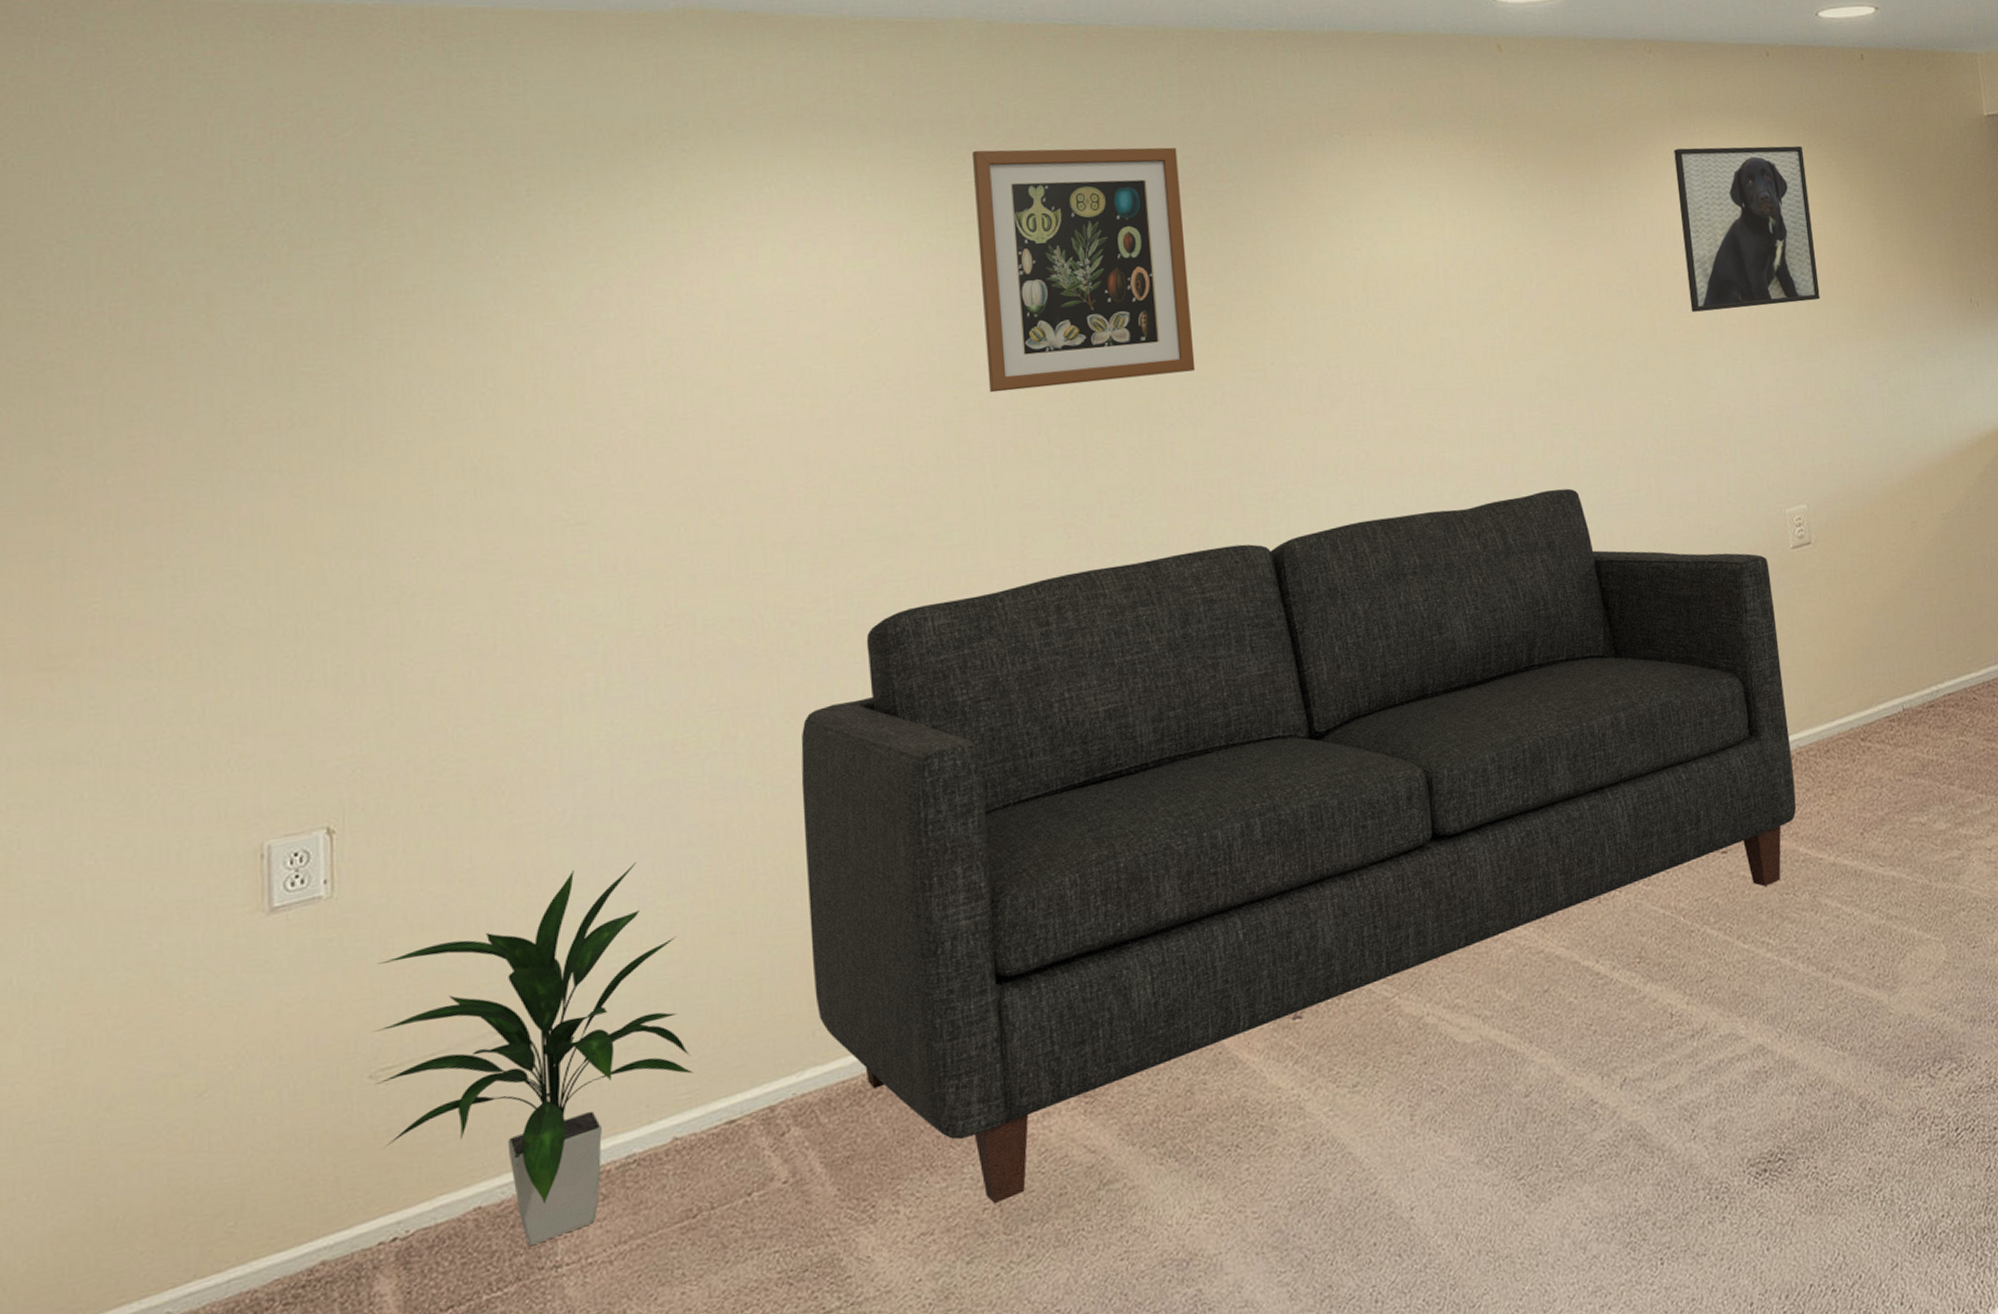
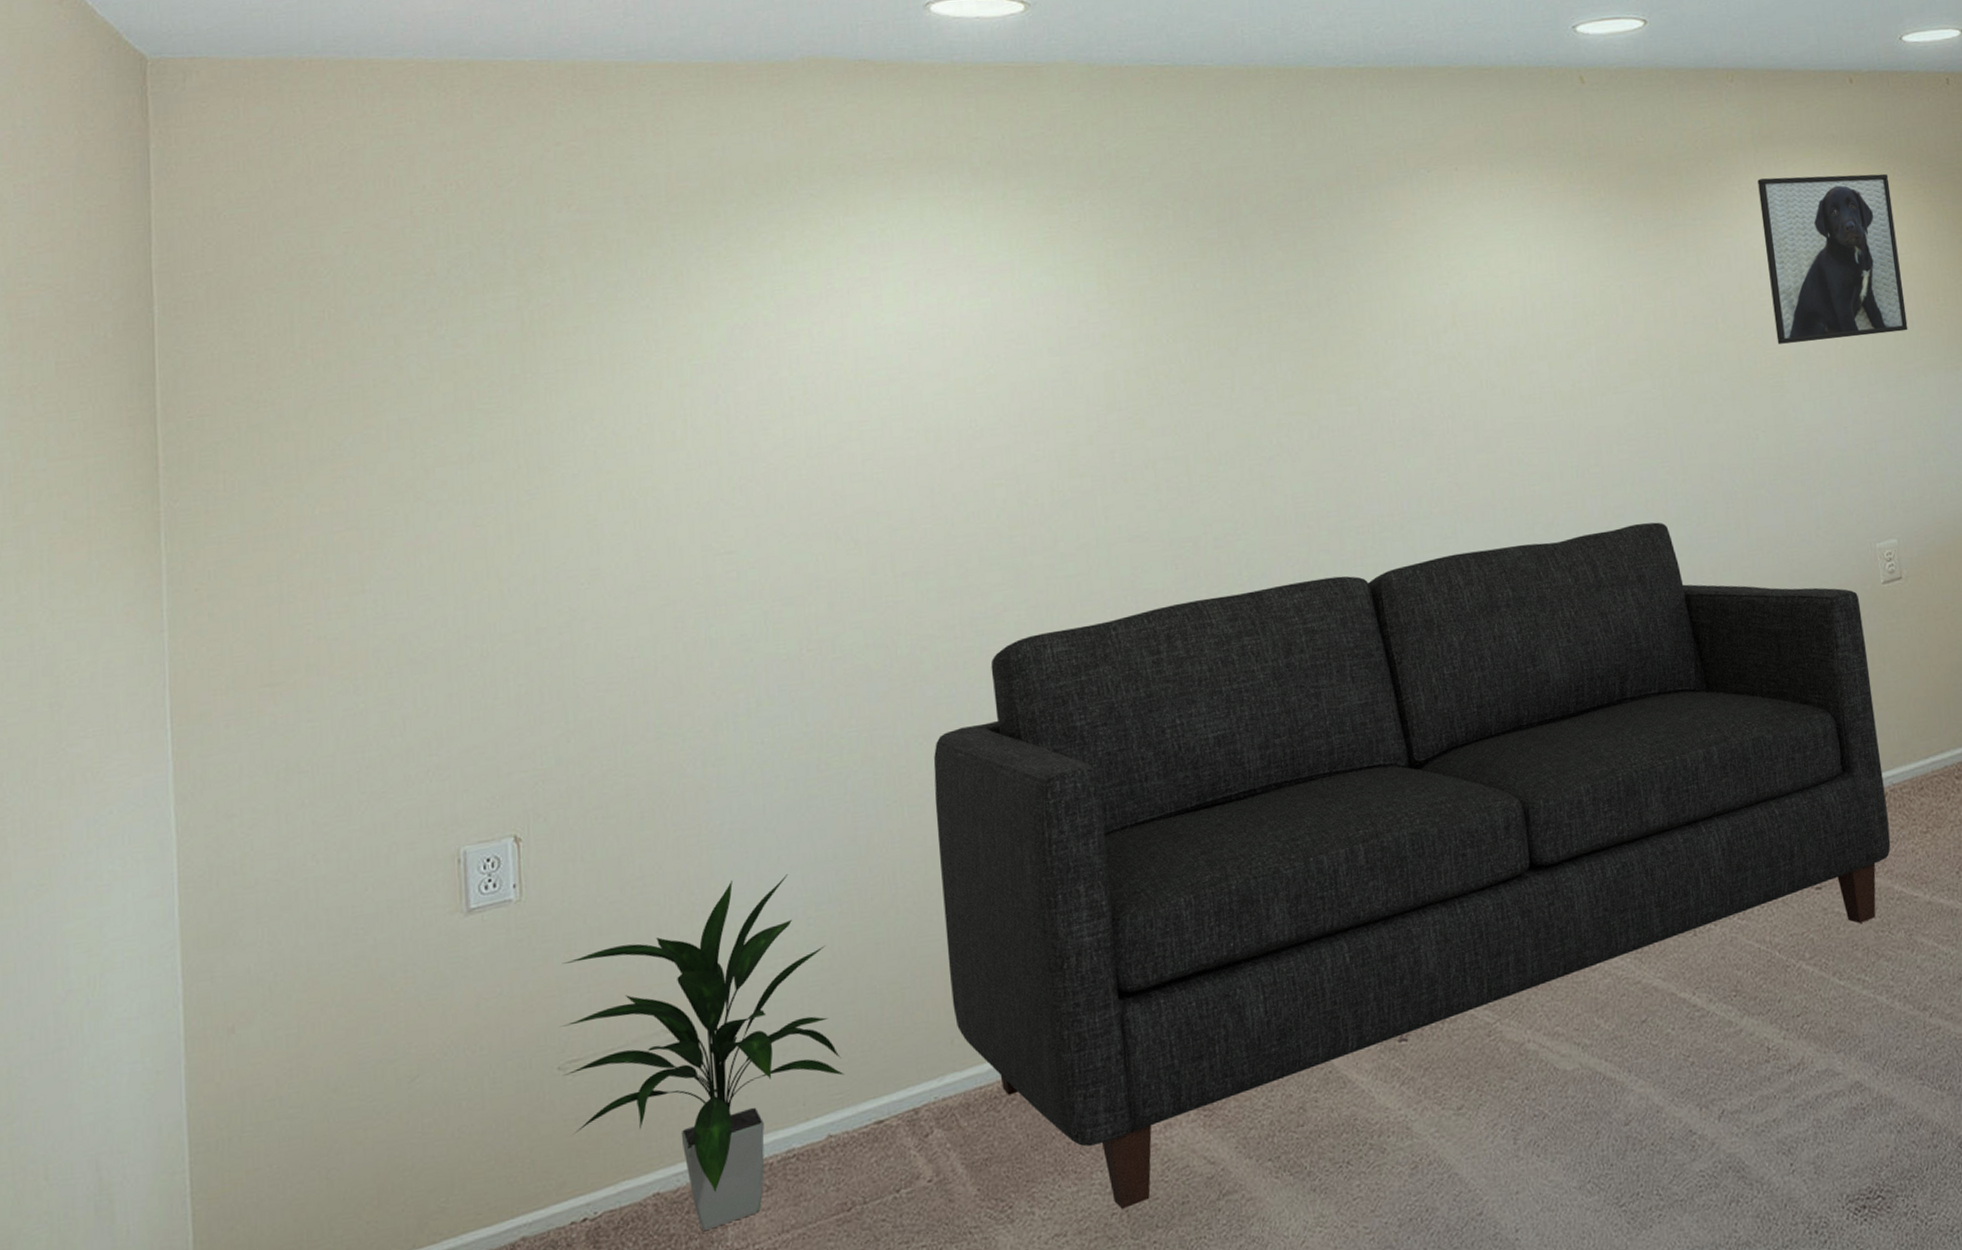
wall art: present [971,147,1196,393] -> none [1077,185,1293,427]

